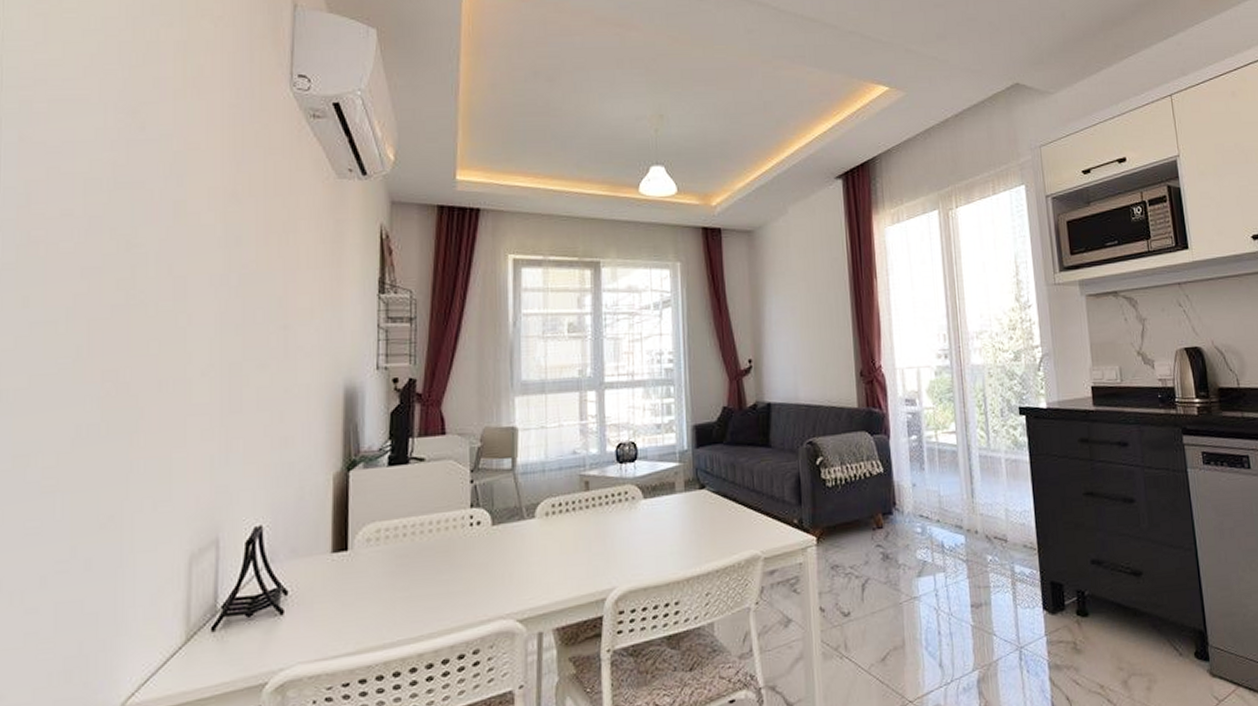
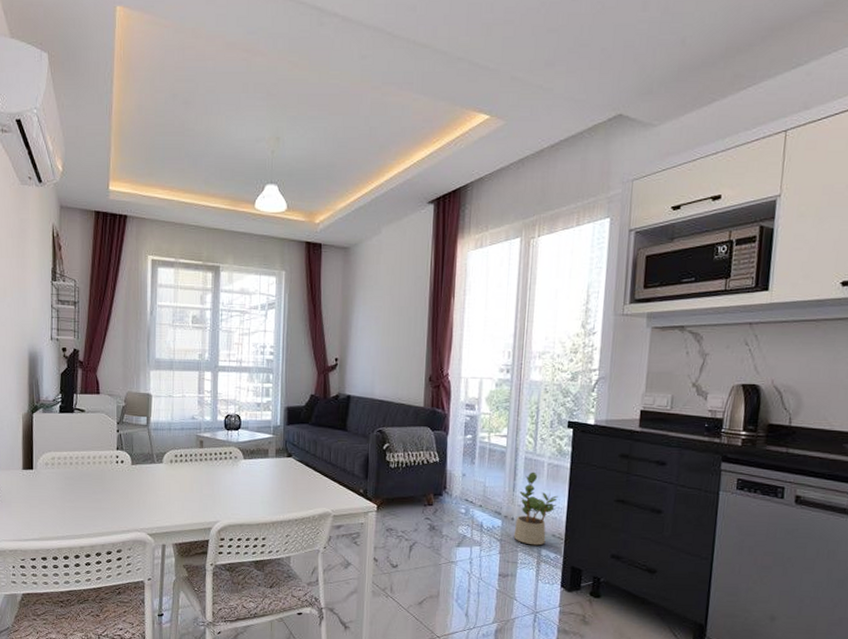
potted plant: none [979,471,1023,562] -> present [513,472,558,546]

